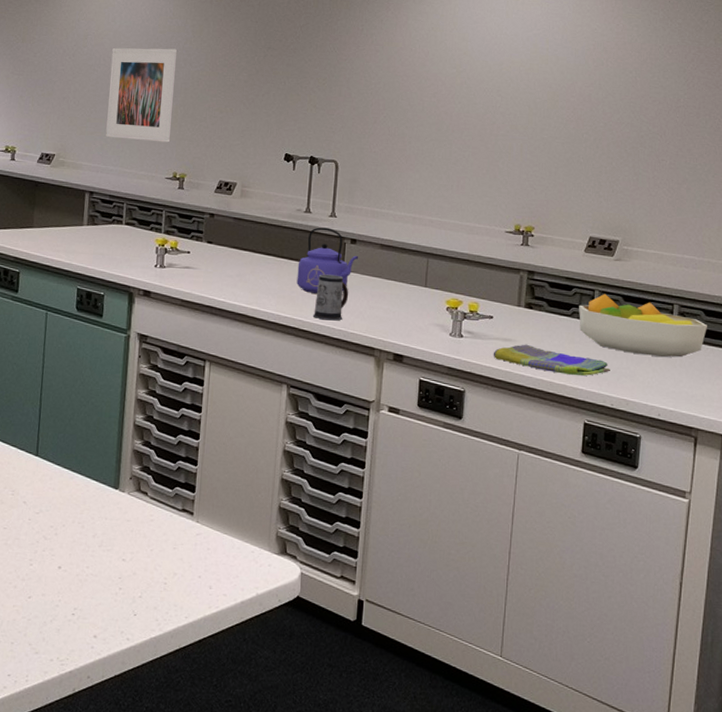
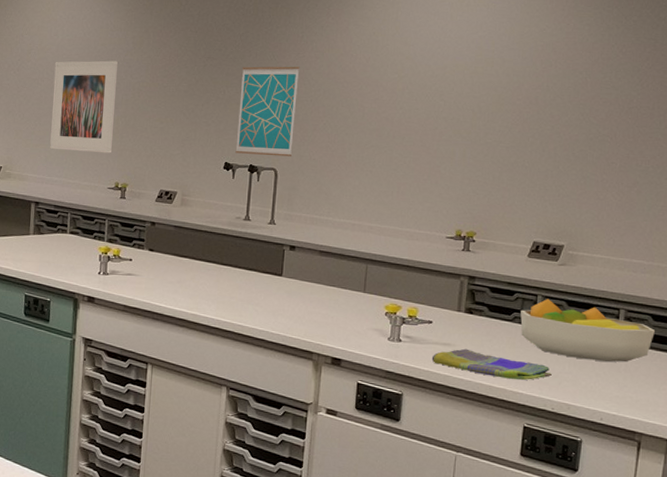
wall art: none [296,58,360,149] -> present [235,66,300,157]
kettle: present [296,227,358,294] -> none [236,234,297,299]
mug: present [312,274,349,321] -> none [251,280,288,326]

